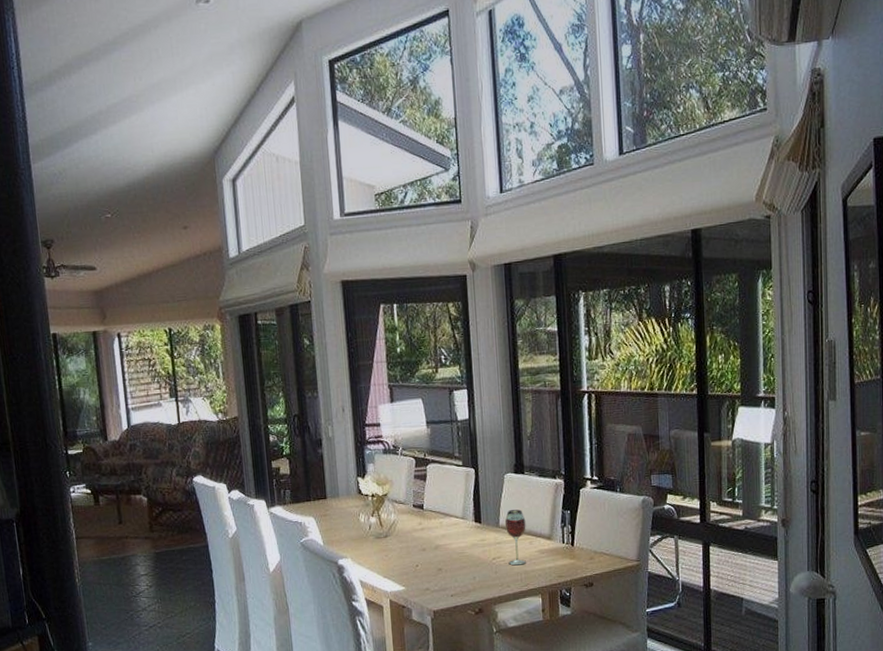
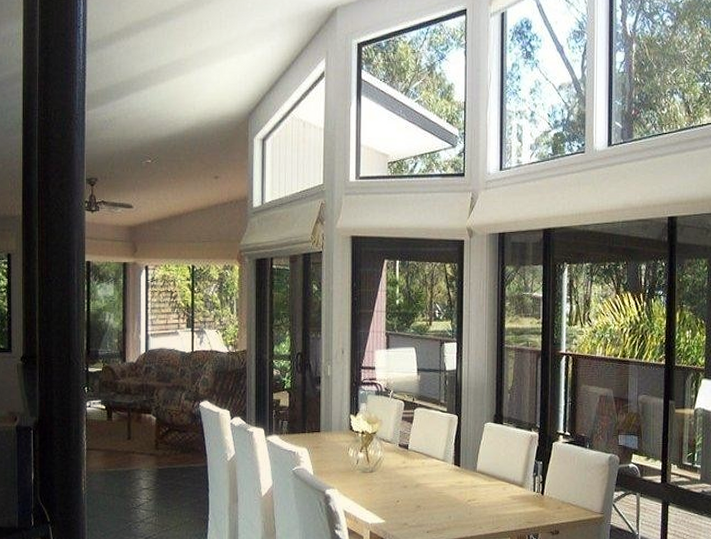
wineglass: present [504,509,526,566] -> none [481,457,501,509]

